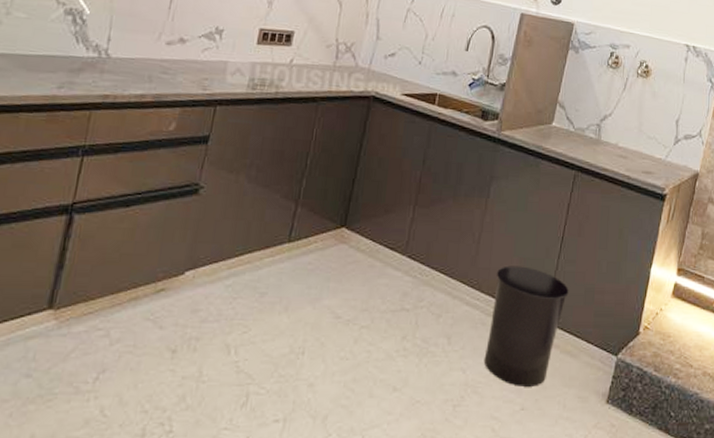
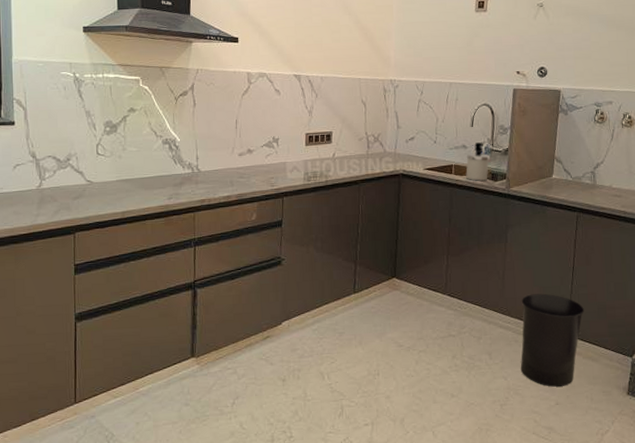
soap dispenser: none [451,71,482,118] -> present [466,142,490,181]

